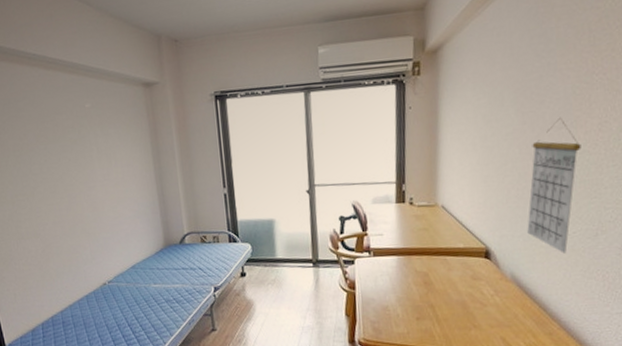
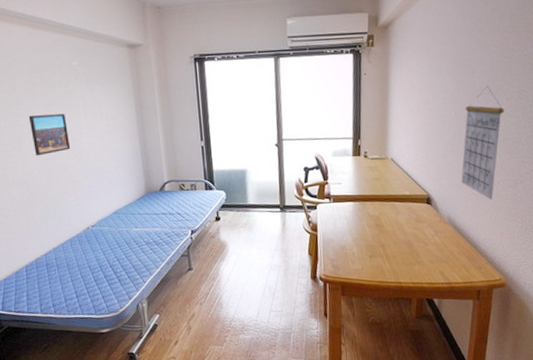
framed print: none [41,160,85,207] -> present [28,113,71,156]

